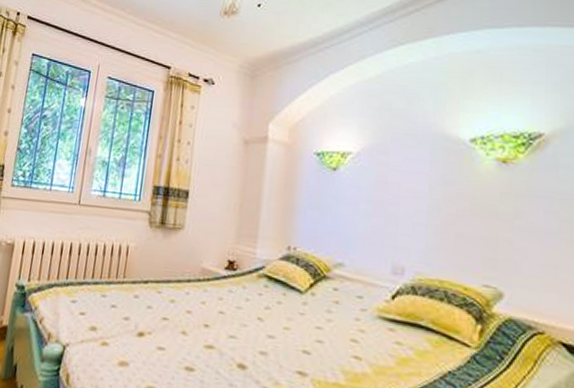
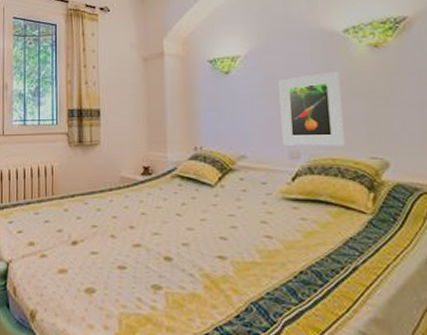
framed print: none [386,183,460,268] -> present [279,72,346,146]

